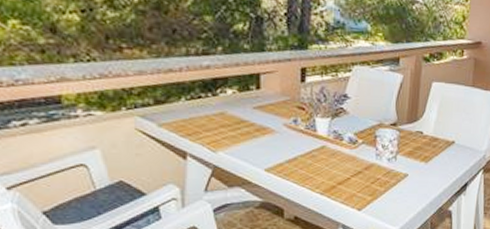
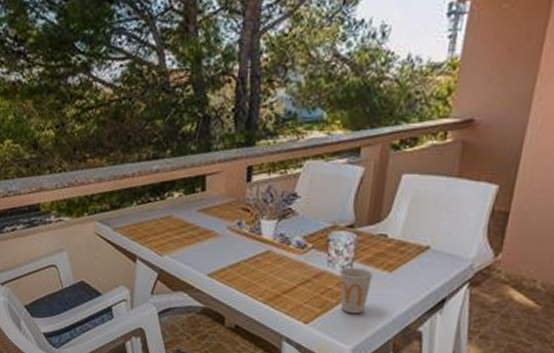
cup: none [386,159,413,200] -> present [339,267,373,314]

